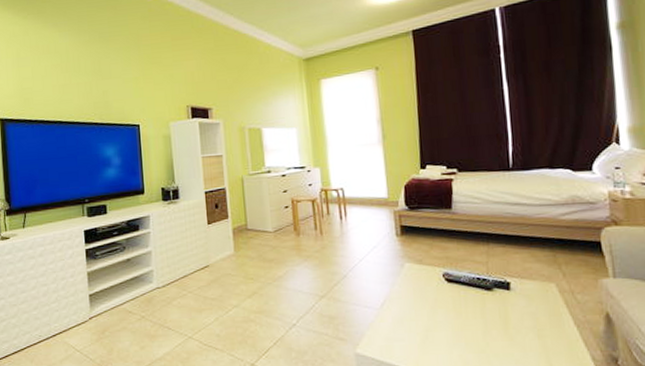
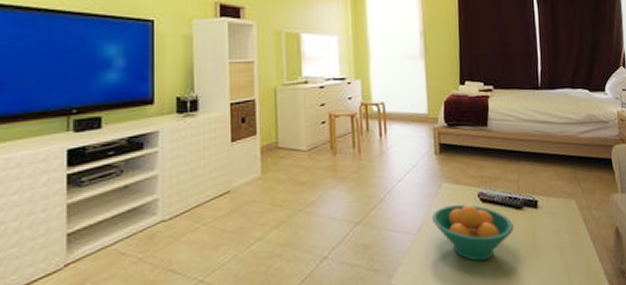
fruit bowl: none [394,283,483,338] -> present [431,204,514,261]

